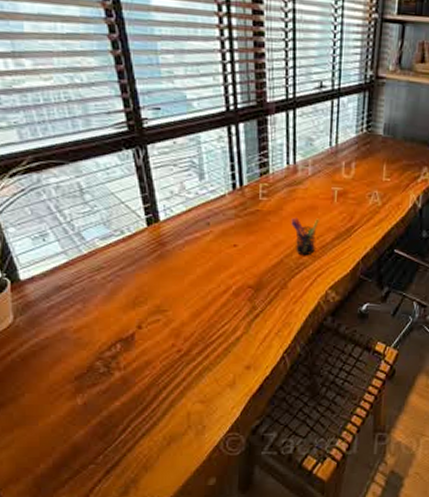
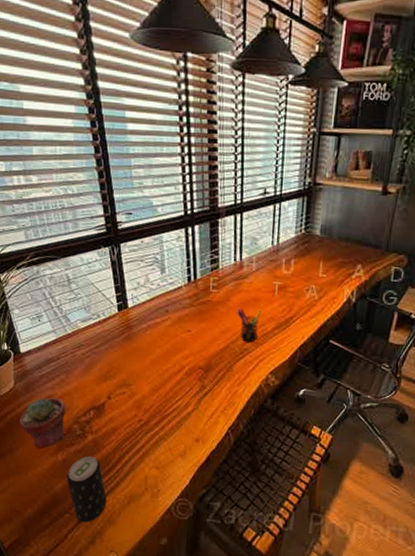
potted succulent: none [23,331,85,392] -> present [20,397,66,448]
beverage can: none [89,397,142,472] -> present [67,456,107,523]

